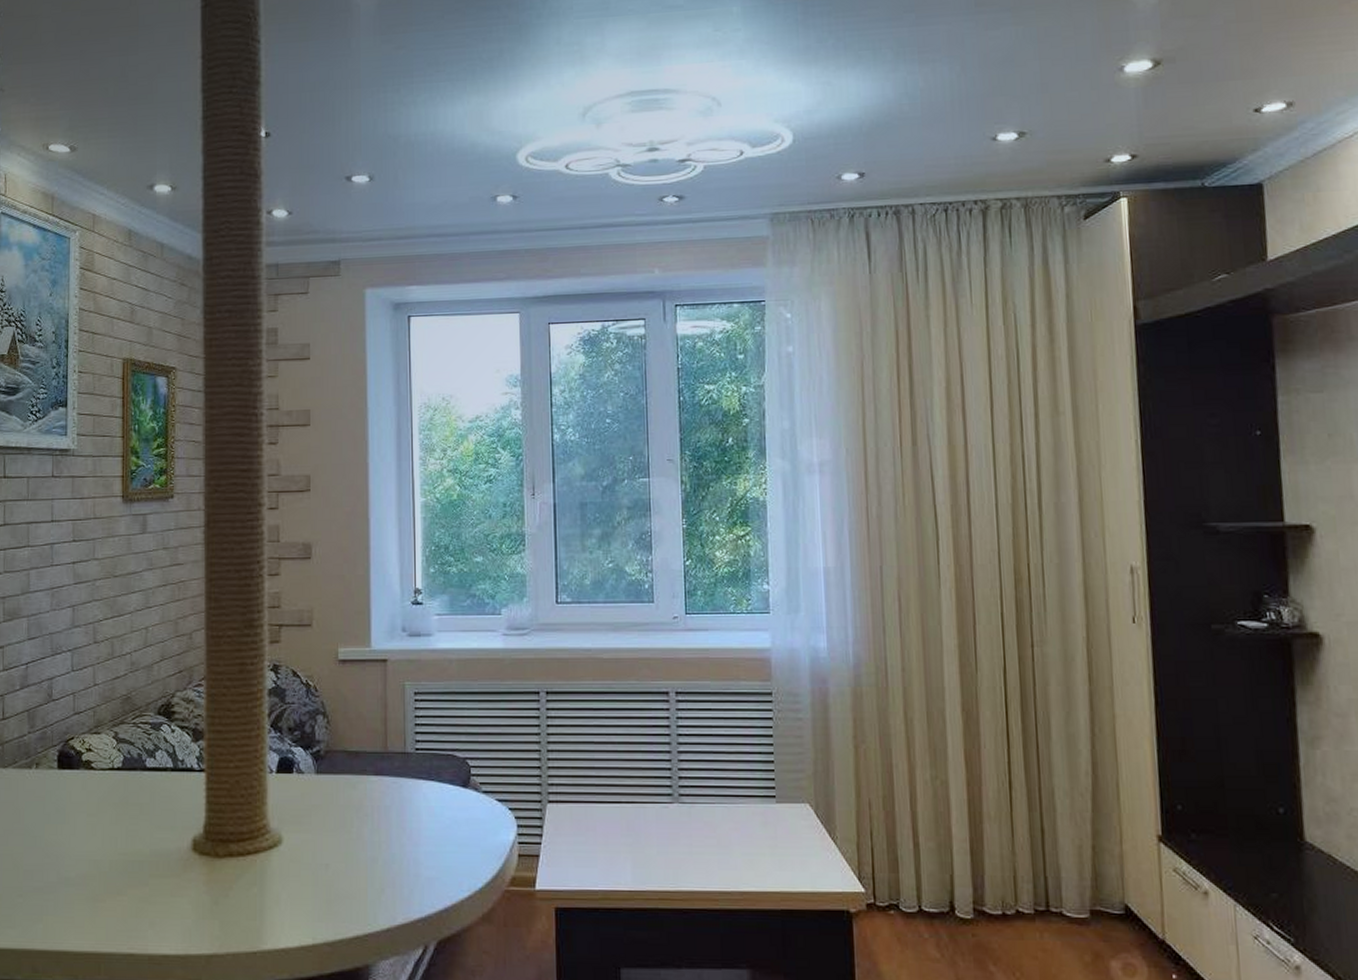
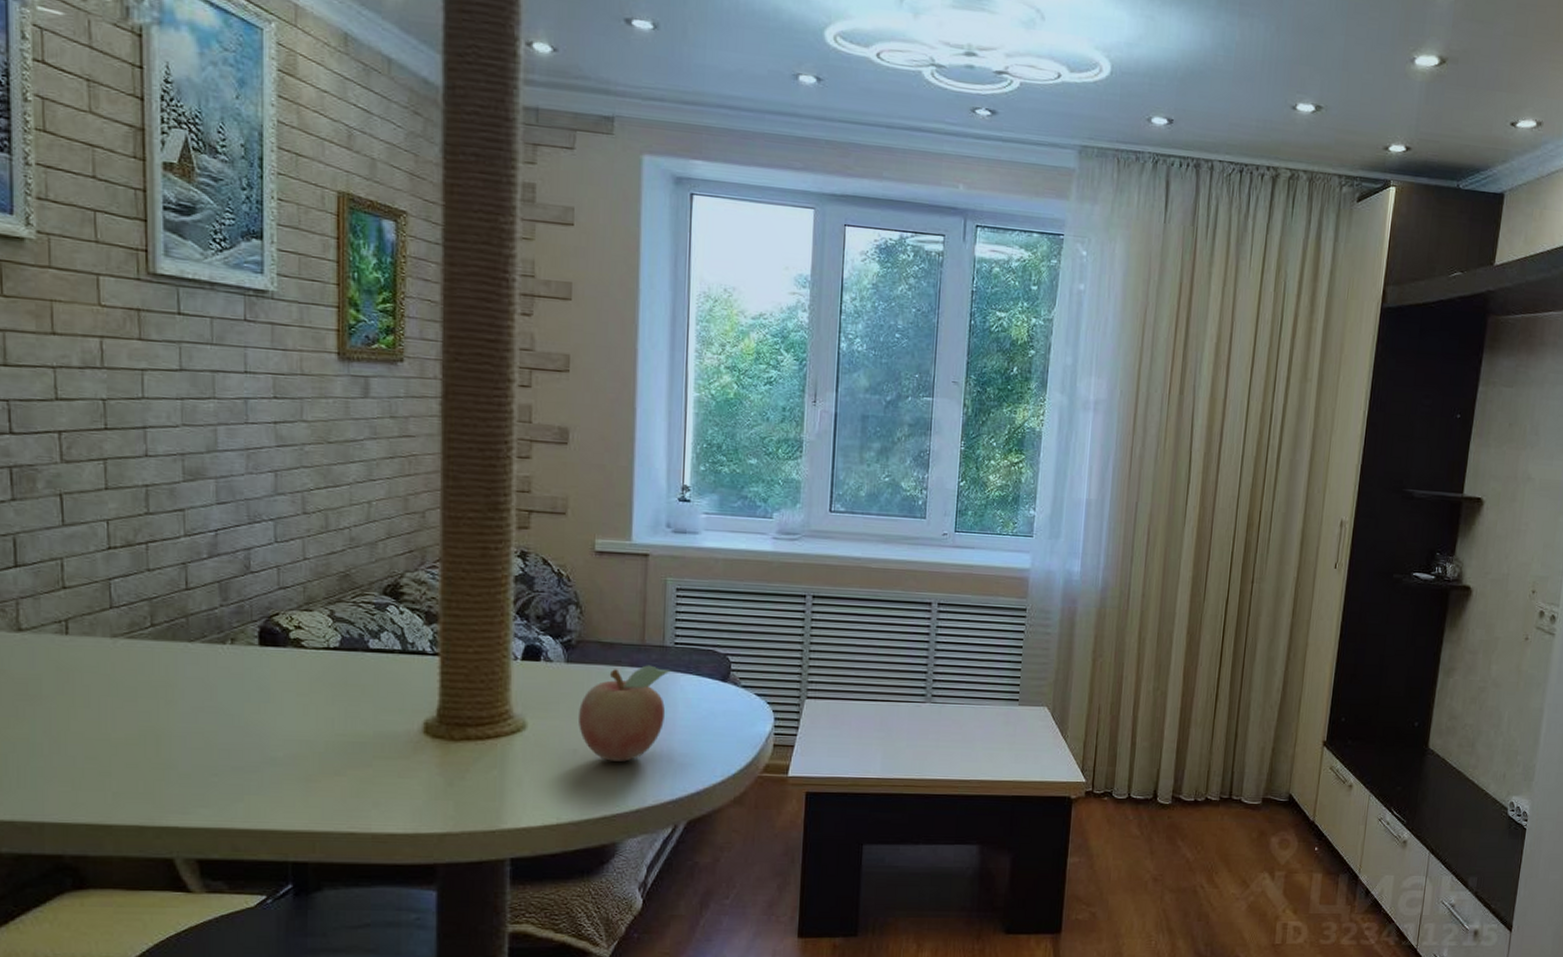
fruit: none [330,773,414,876] -> present [579,665,672,762]

